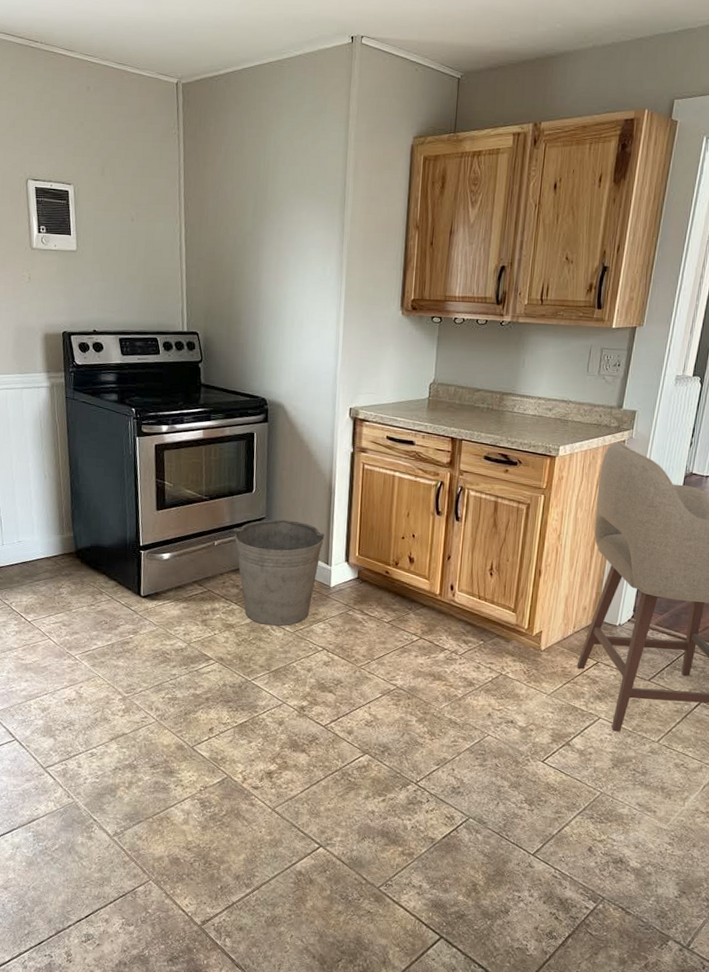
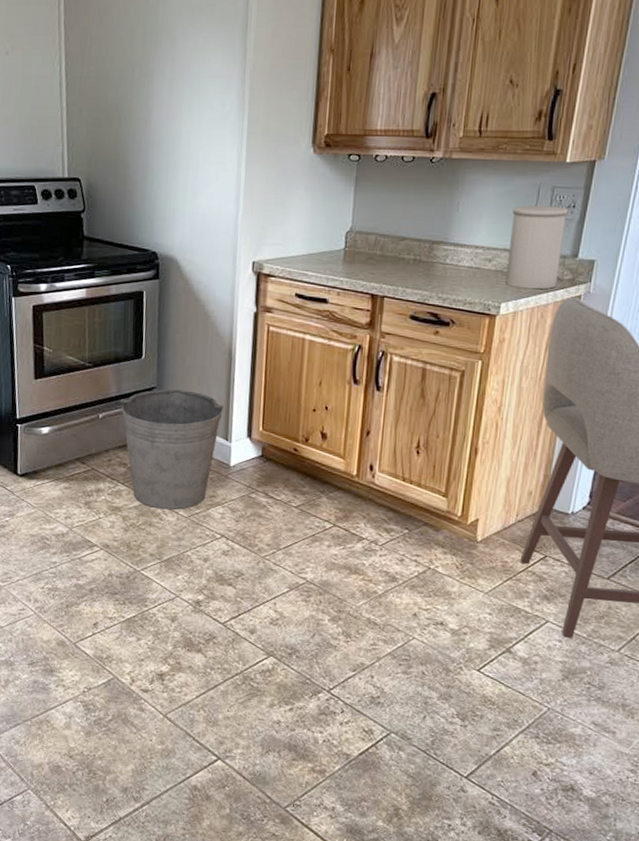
canister: none [563,363,615,435] -> present [506,205,569,290]

